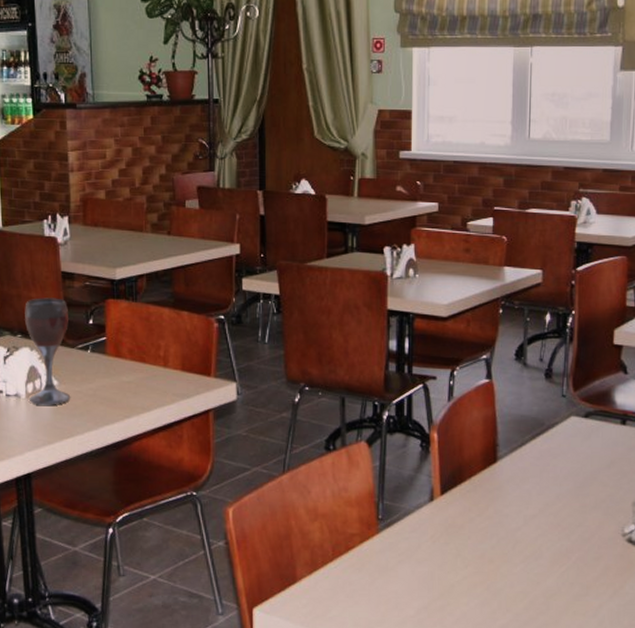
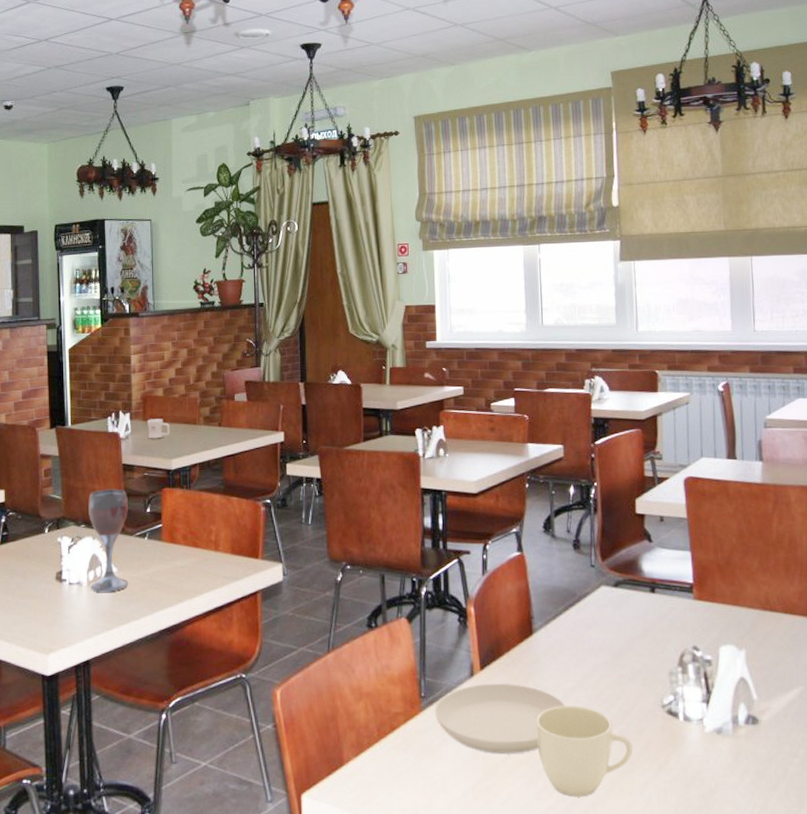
mug: none [88,224,114,246] -> present [147,419,171,439]
saucer: none [392,508,526,575] -> present [435,683,566,753]
cup: none [494,531,589,617] -> present [536,705,633,797]

